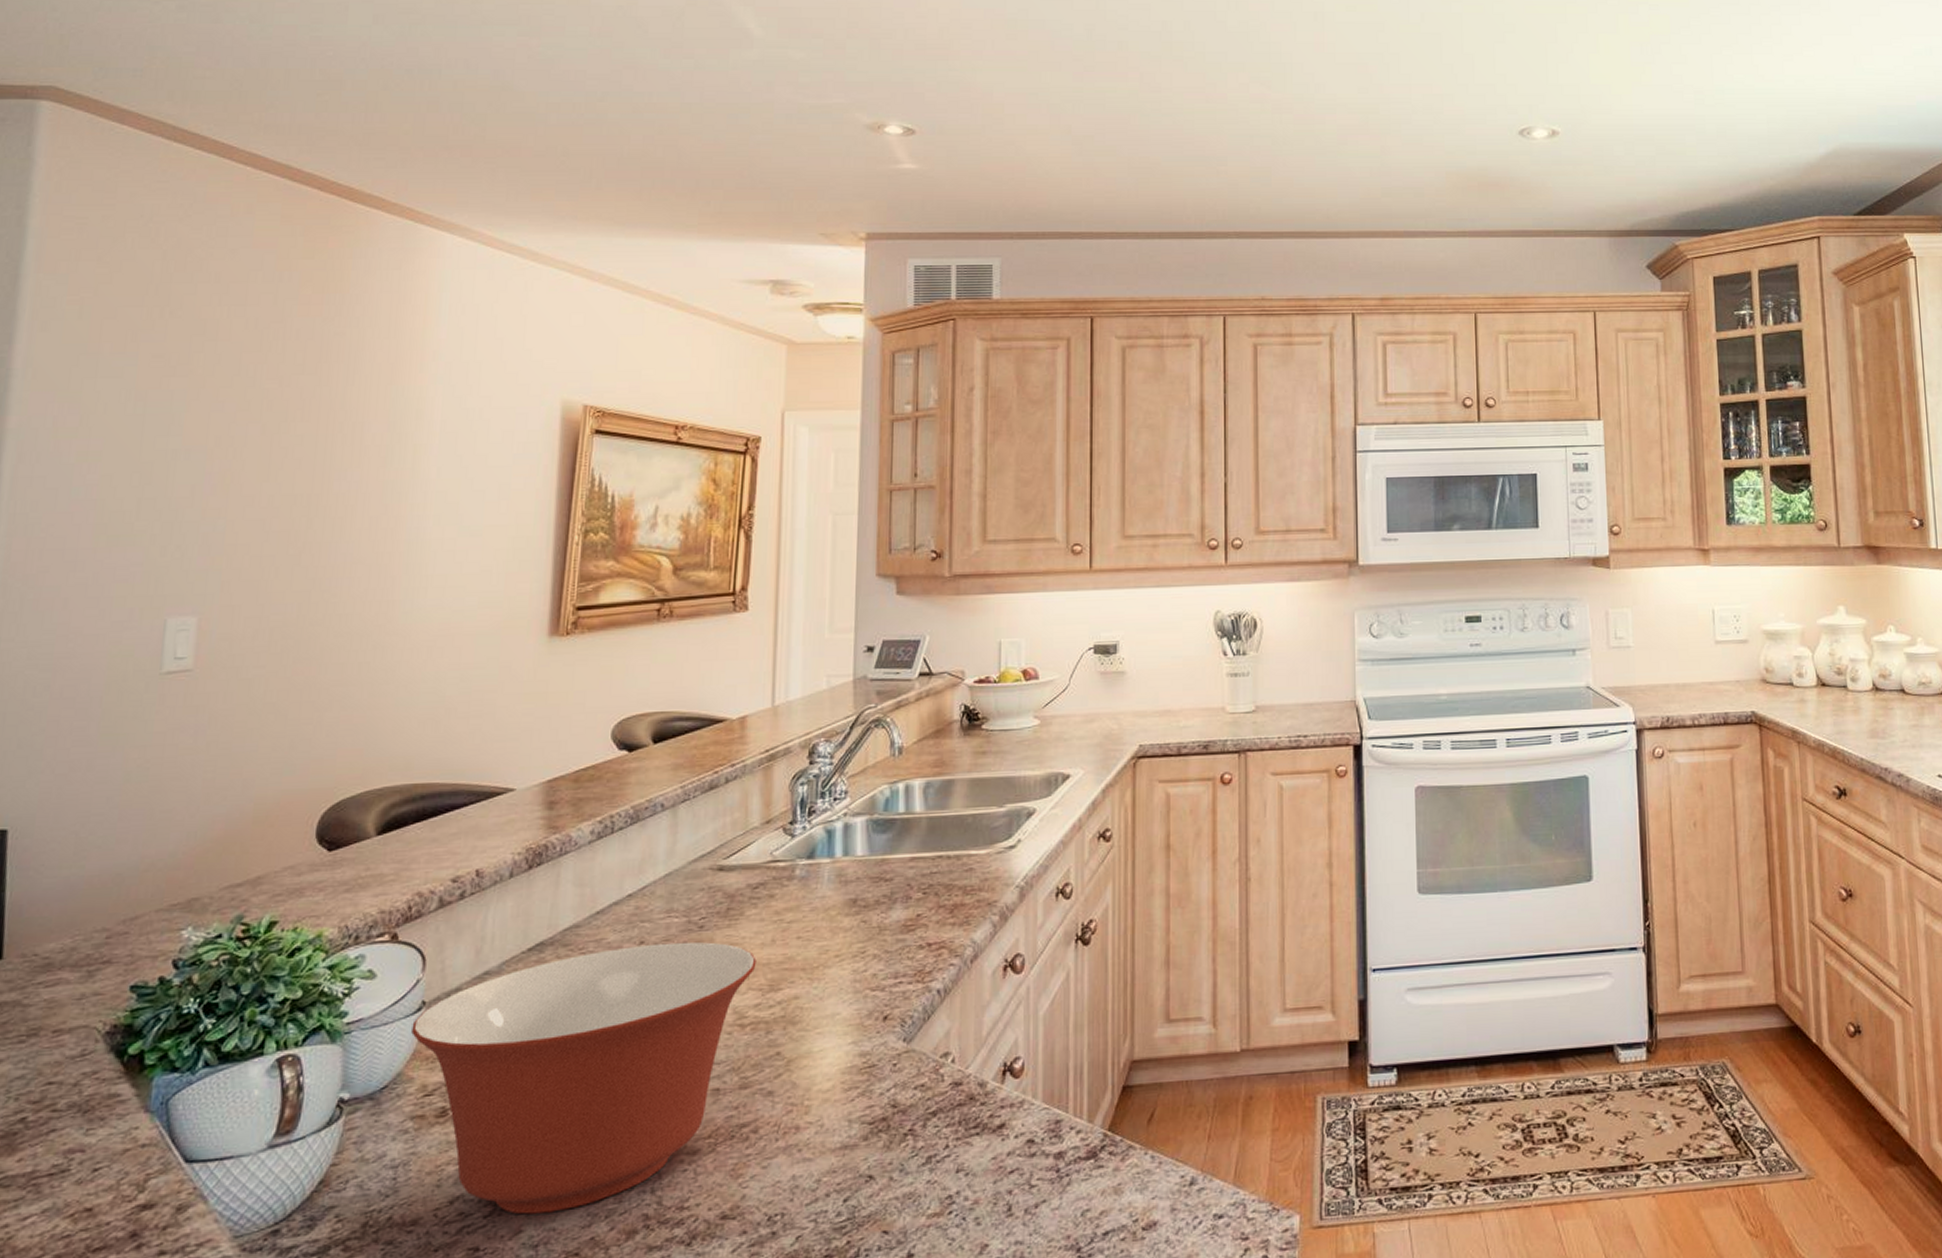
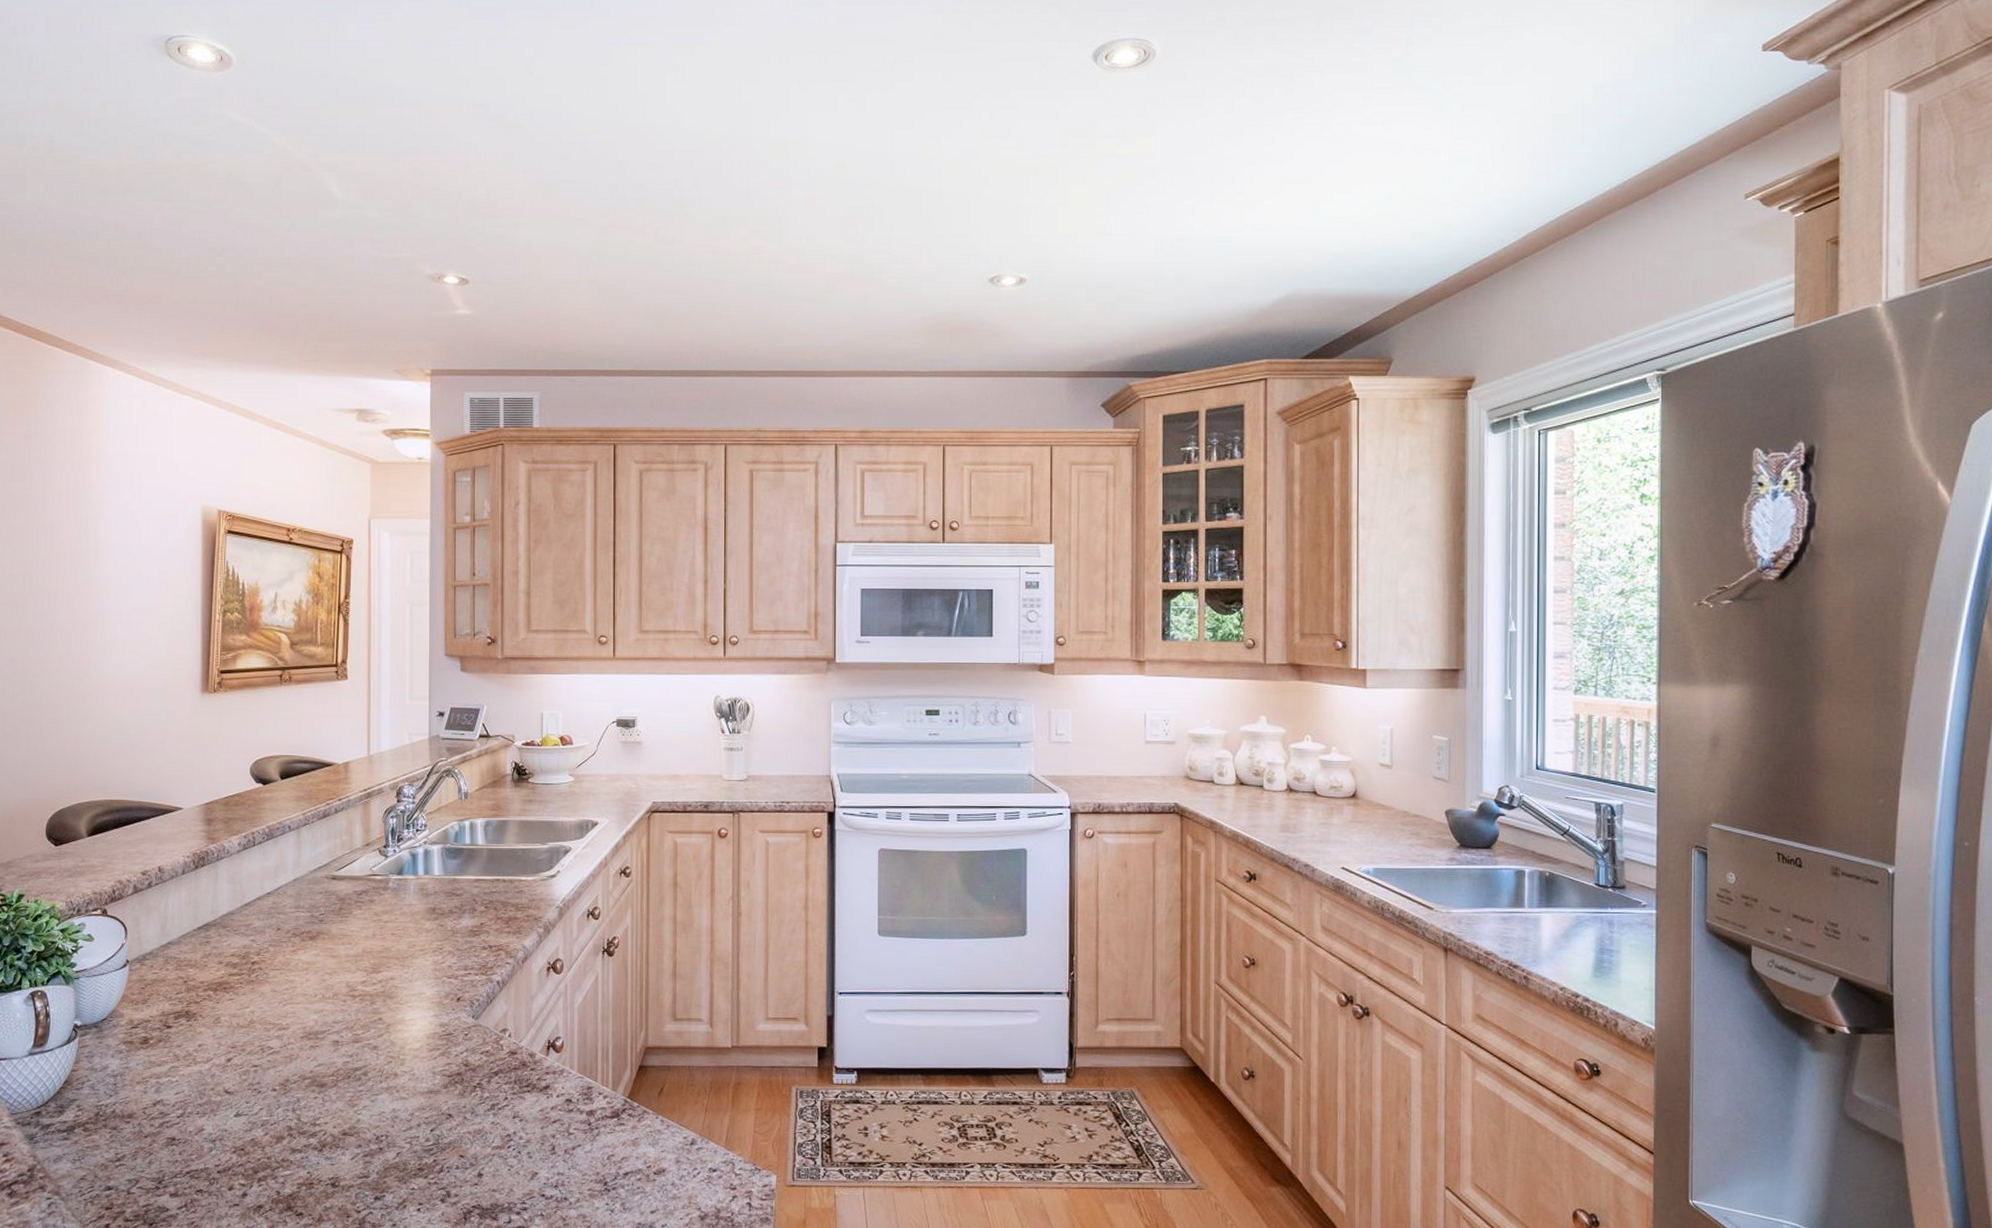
mixing bowl: present [411,941,757,1215] -> none [120,930,362,1119]

